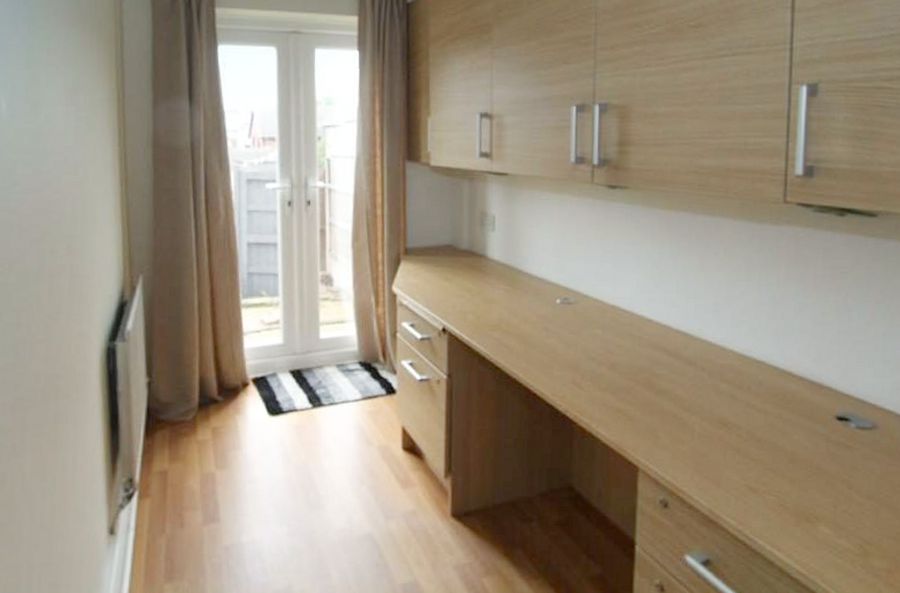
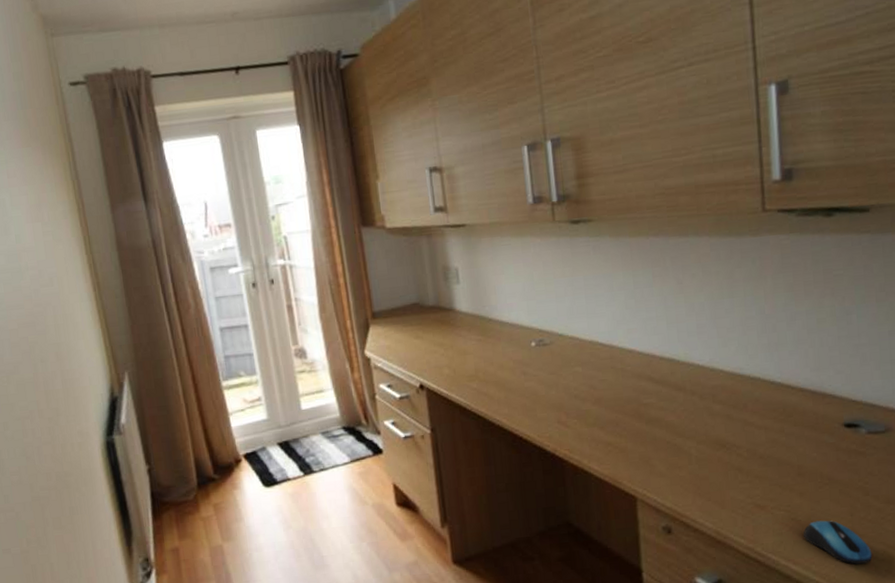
computer mouse: none [790,509,850,556] -> present [803,520,873,564]

